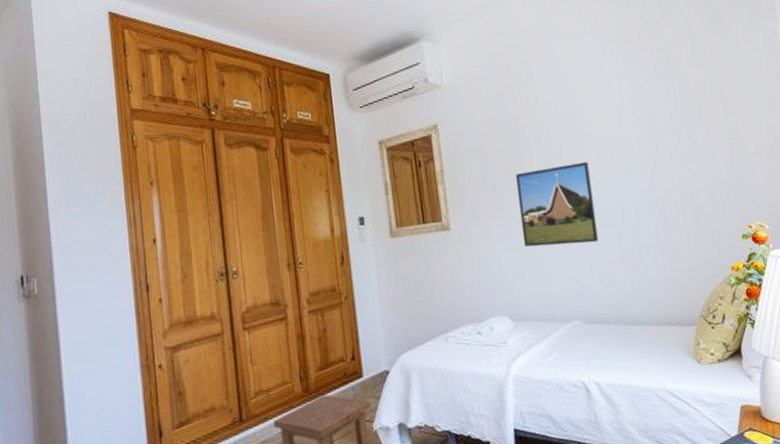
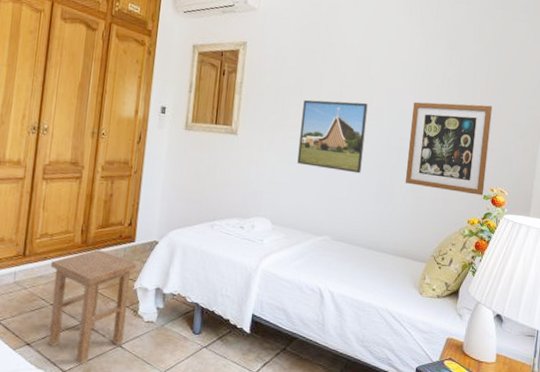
wall art: none [639,133,742,241] -> present [405,101,493,196]

